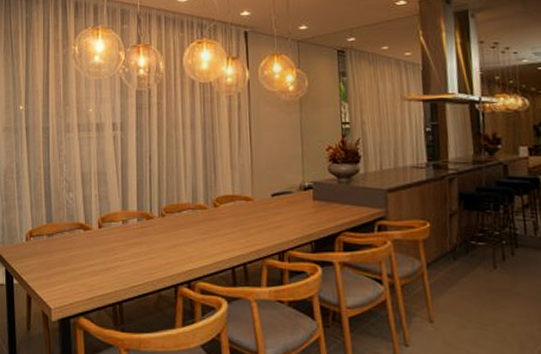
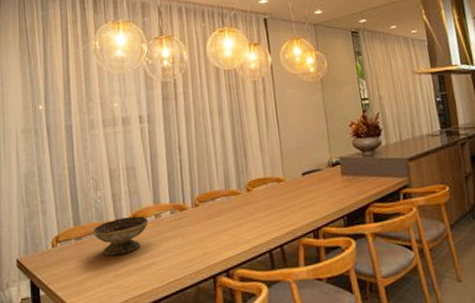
decorative bowl: none [64,220,116,255] -> present [93,216,149,256]

